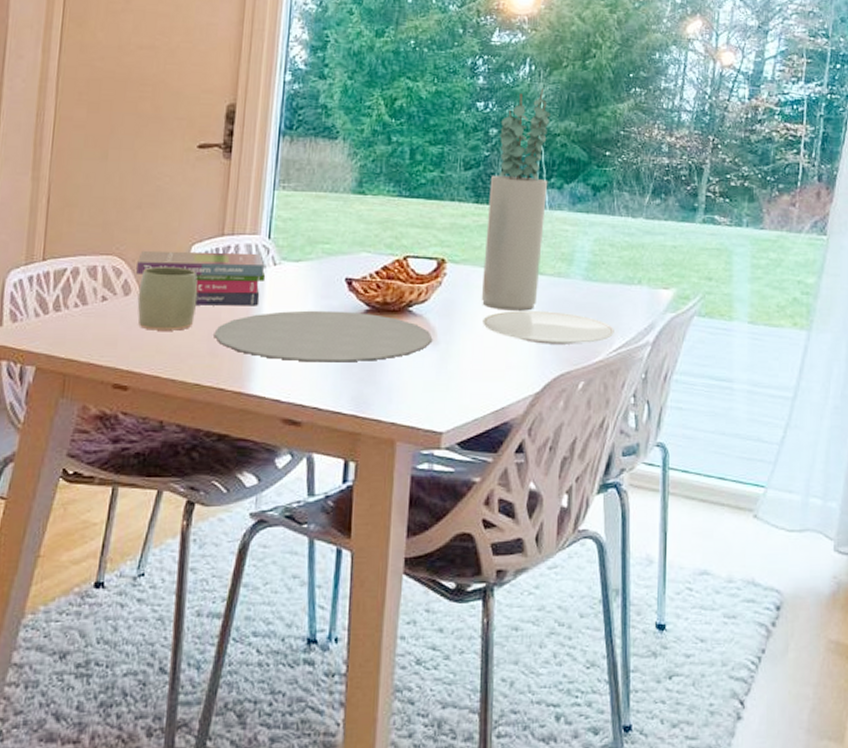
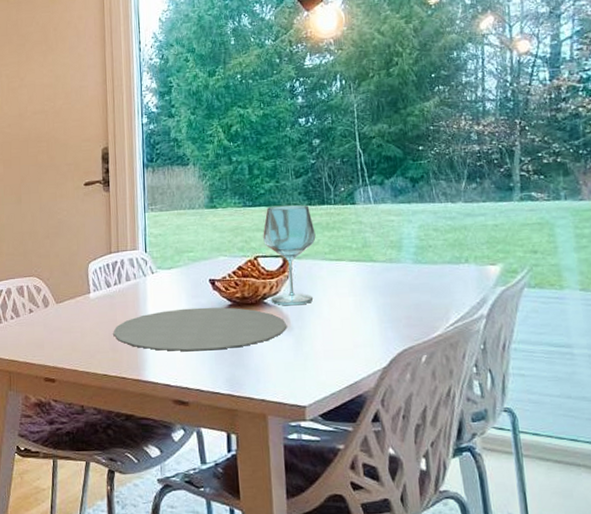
books: present [136,250,266,306] -> none [51,265,147,311]
mug: present [137,267,199,331] -> none [54,282,98,334]
wine glass: none [417,199,479,317] -> present [263,204,316,306]
vase: present [481,88,551,311] -> none [319,98,374,296]
plate: present [483,311,614,344] -> none [328,293,449,324]

